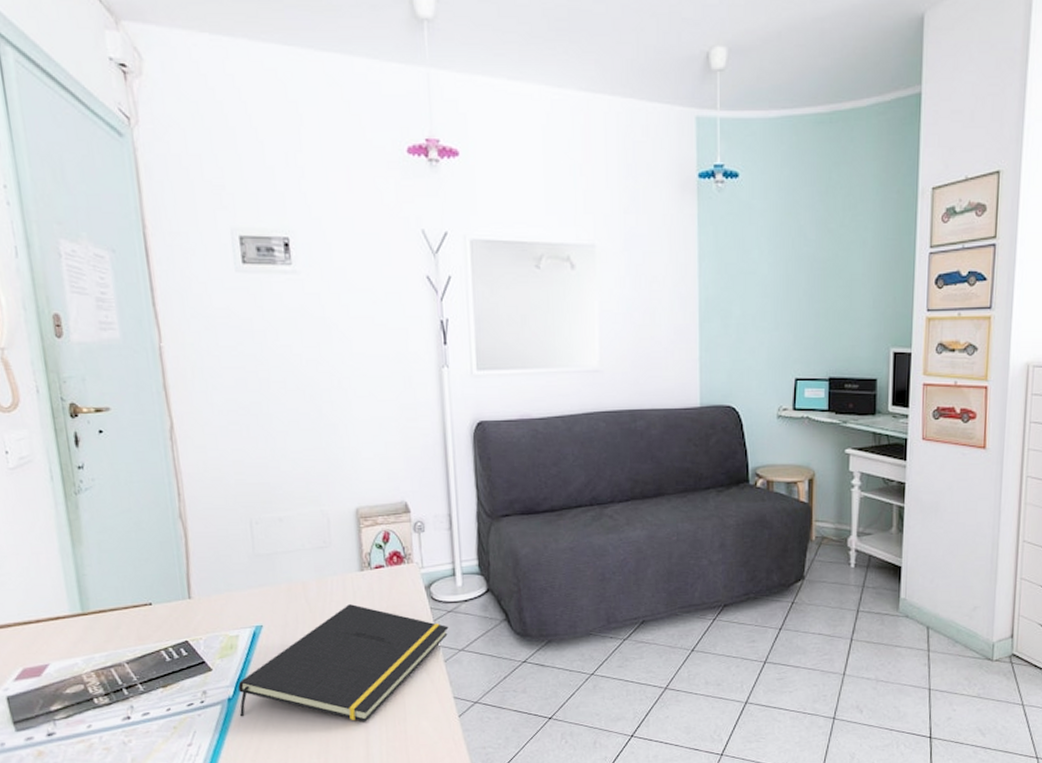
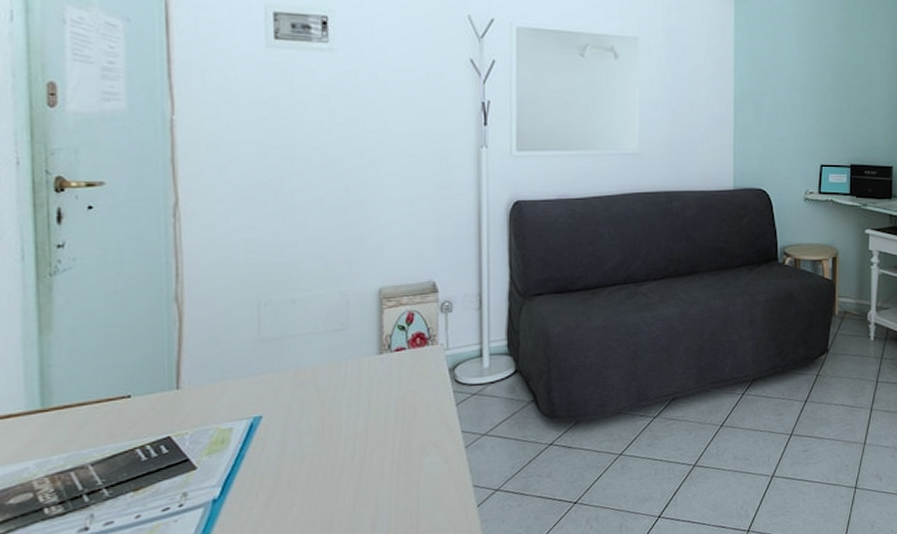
notepad: present [238,604,449,722] -> none [224,390,472,521]

